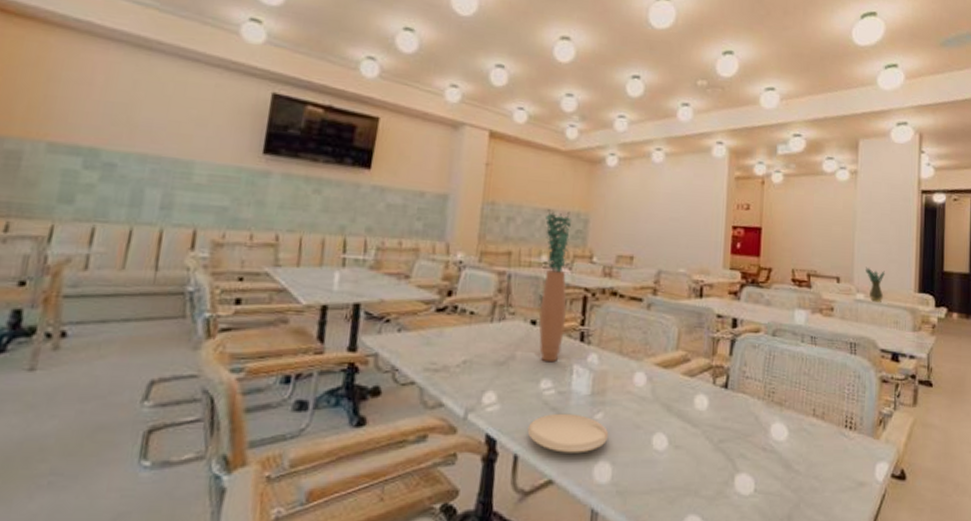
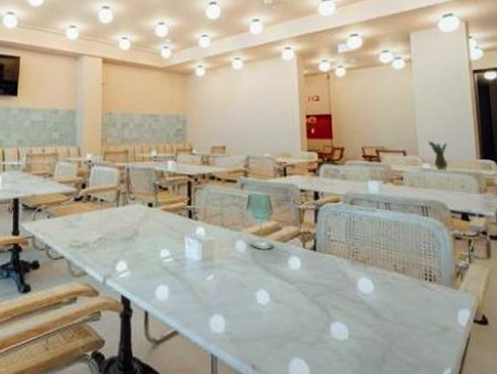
plate: present [527,413,609,453] -> none [153,276,220,309]
vase: present [538,208,571,363] -> none [152,114,176,236]
wine glass: none [650,315,684,385] -> present [245,193,274,249]

